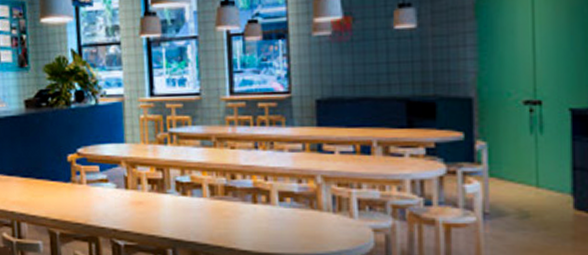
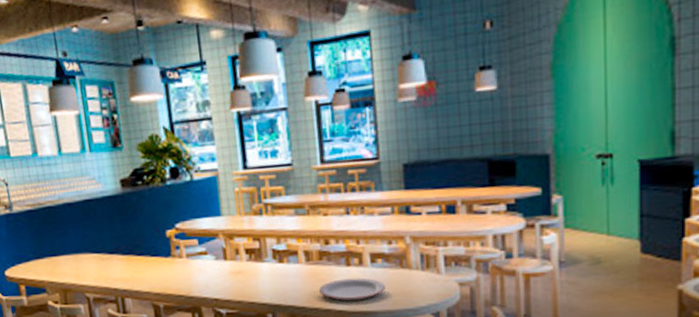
plate: none [223,217,294,240] -> present [319,278,385,301]

